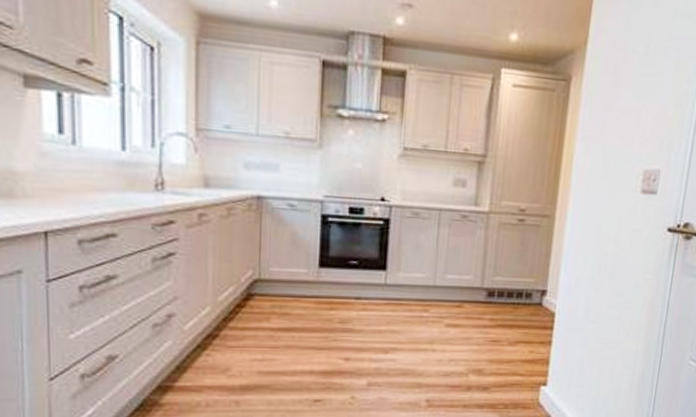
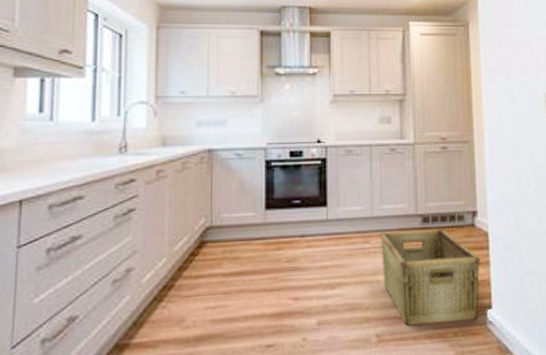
hamper: none [439,303,543,394] -> present [379,229,480,326]

